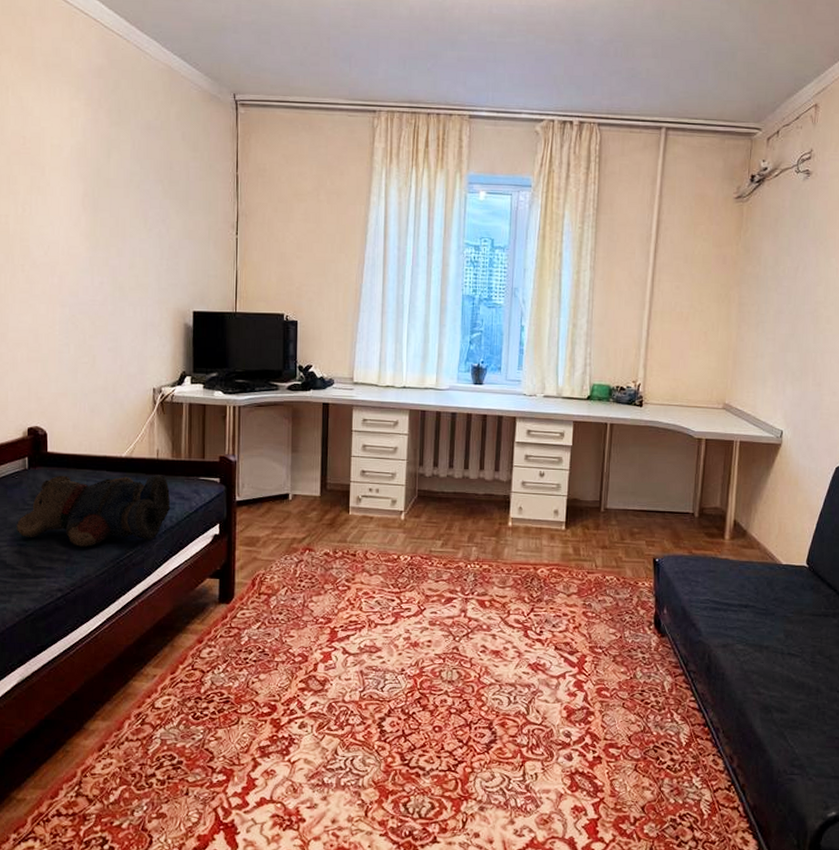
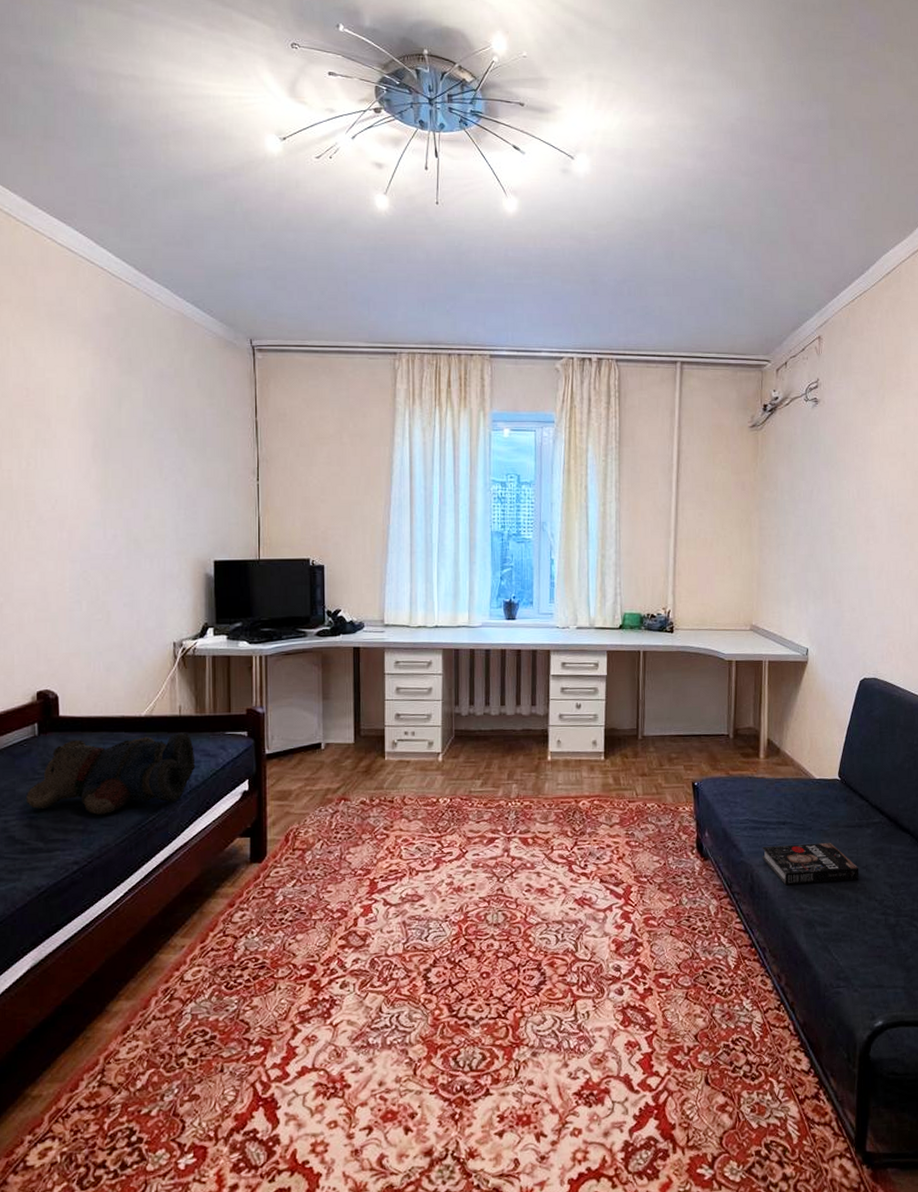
book: none [721,628,822,669] -> present [762,842,859,885]

